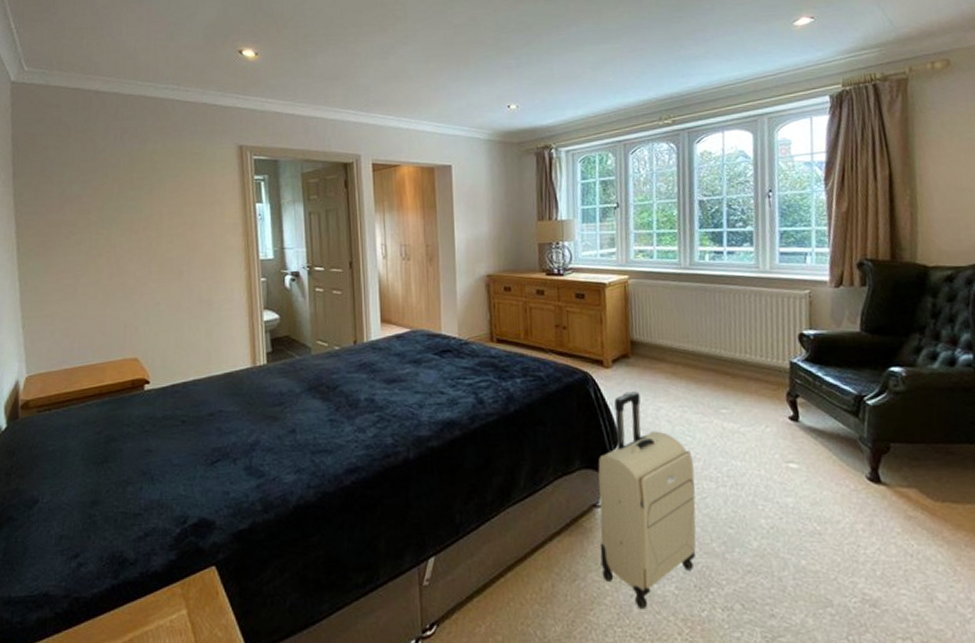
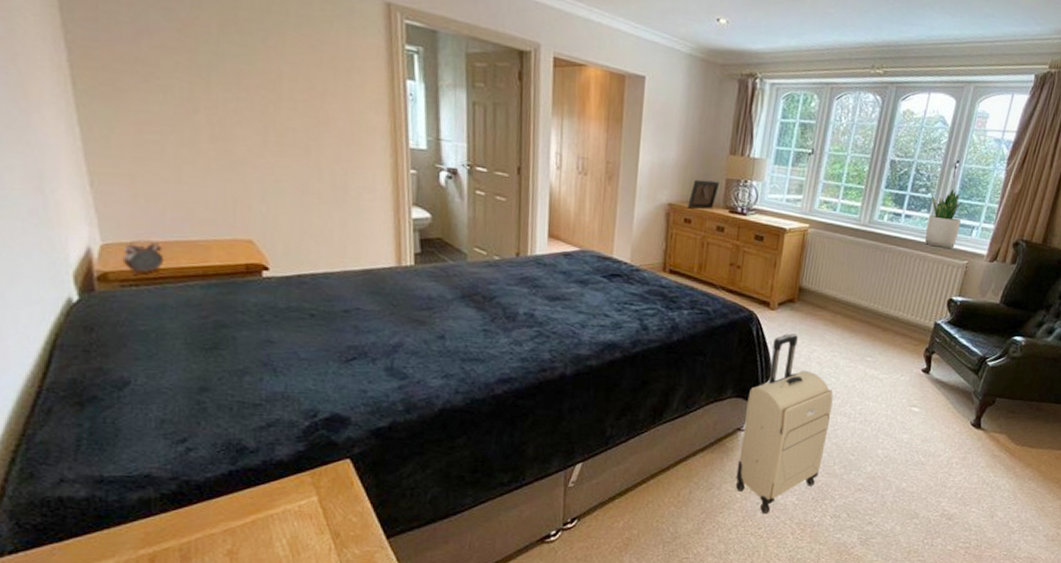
alarm clock: none [40,368,71,400] -> present [122,239,164,275]
picture frame: none [505,247,533,277] -> present [688,179,720,209]
planter: none [748,218,791,280] -> present [925,189,962,248]

